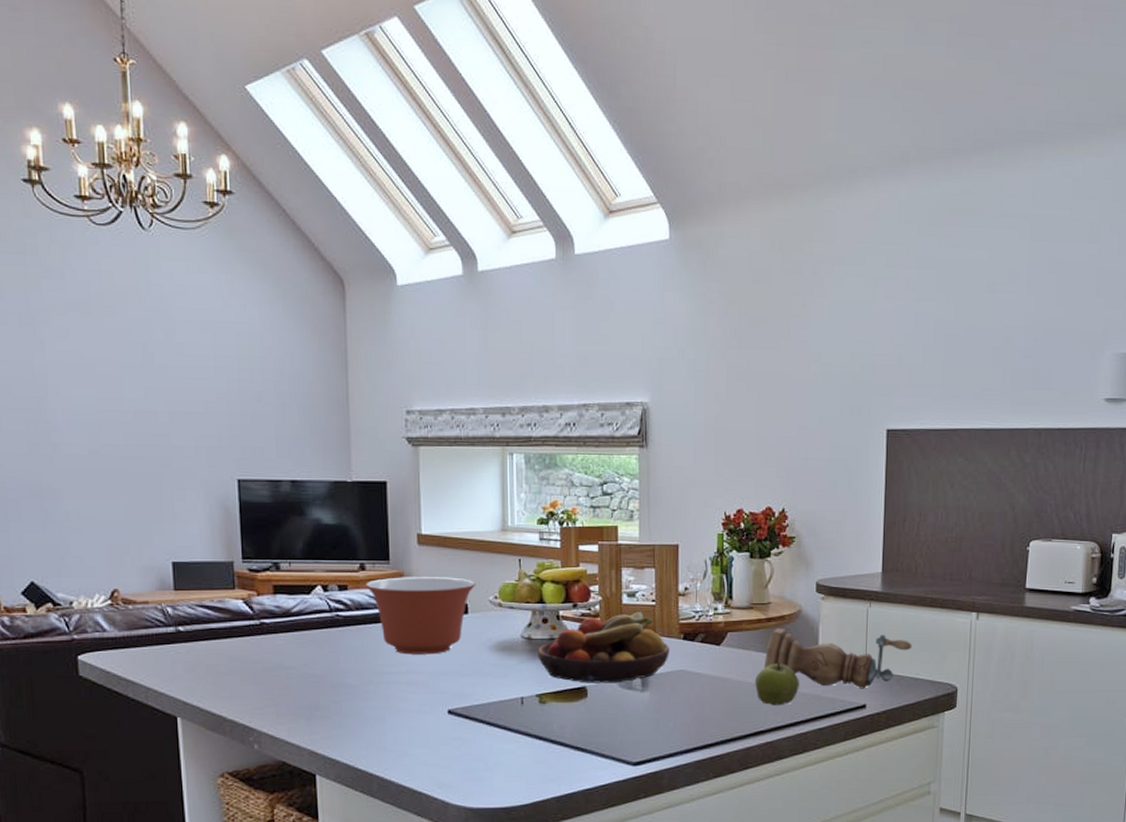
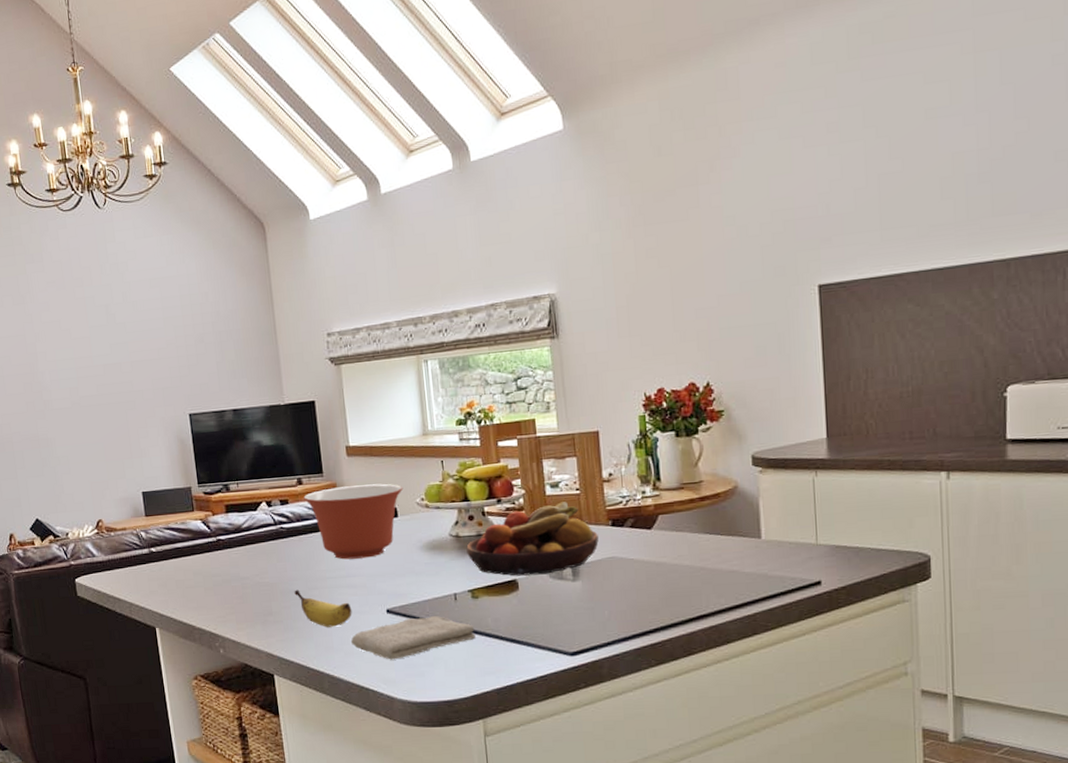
banana: none [347,683,410,726] -> present [294,589,352,627]
washcloth: none [405,718,540,763] -> present [350,615,476,660]
apple: present [755,662,799,706] -> none [693,542,742,588]
pepper mill: present [763,628,912,689] -> none [700,504,871,565]

